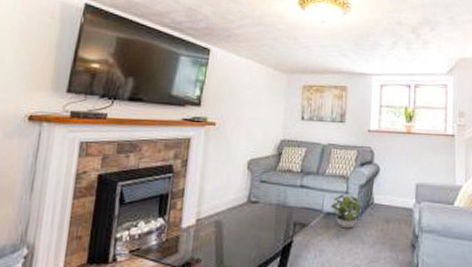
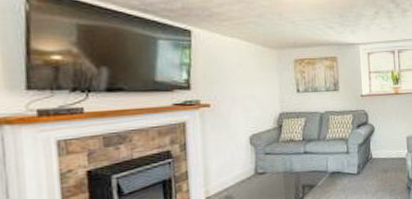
potted plant: present [330,195,362,229] -> none [334,154,362,184]

